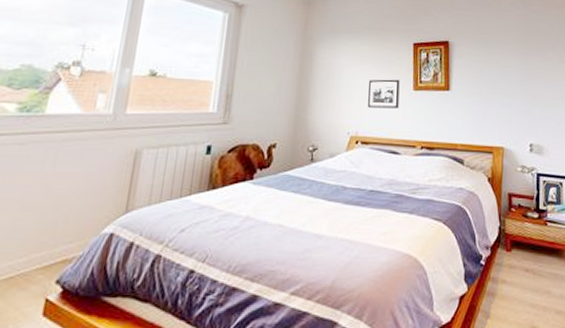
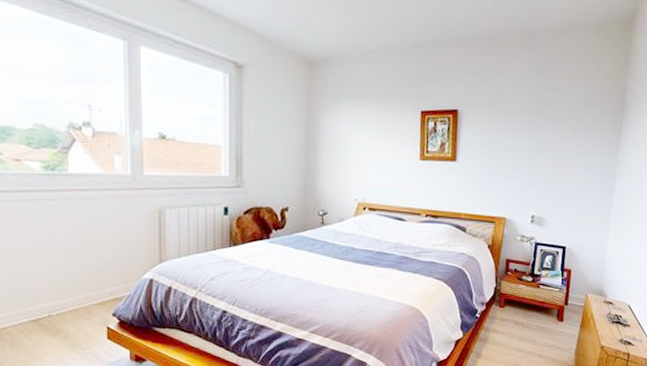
picture frame: present [368,79,400,109] -> none [375,148,406,178]

